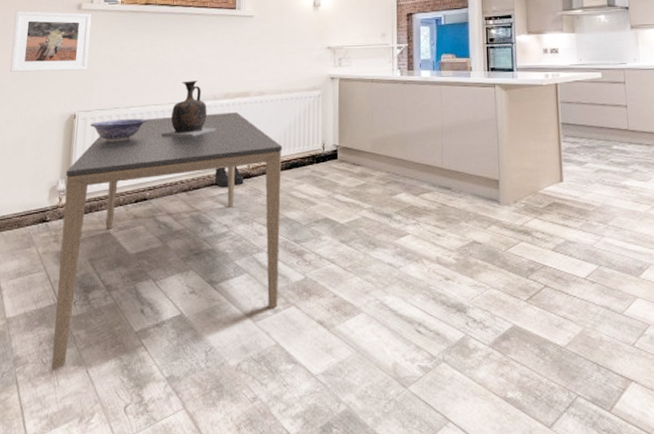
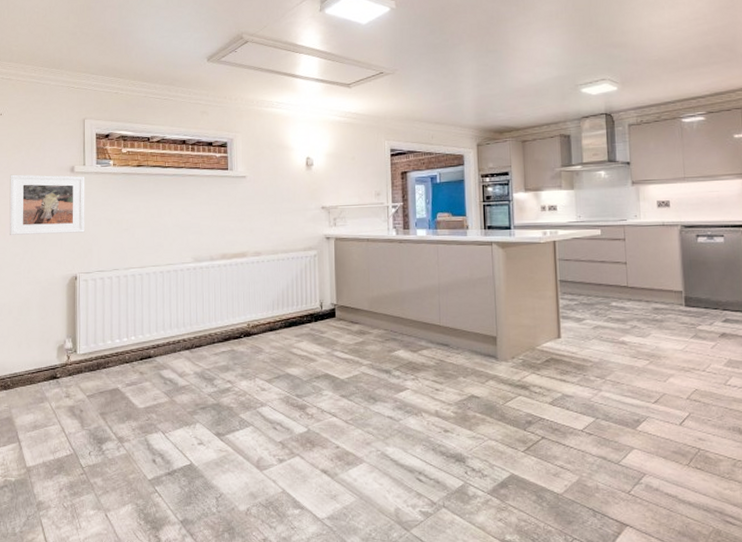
dining table: present [51,112,282,371] -> none [71,273,283,514]
decorative bowl: present [90,118,147,142] -> none [92,279,147,303]
vase: present [161,80,215,137] -> none [161,242,214,297]
boots: present [214,165,244,188] -> none [216,324,245,346]

